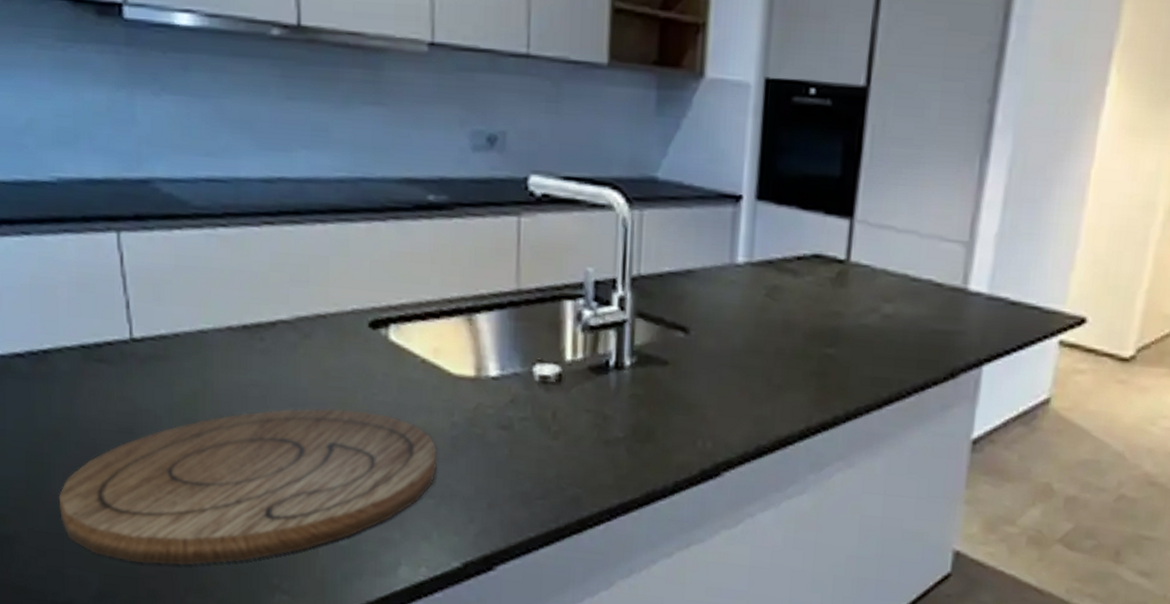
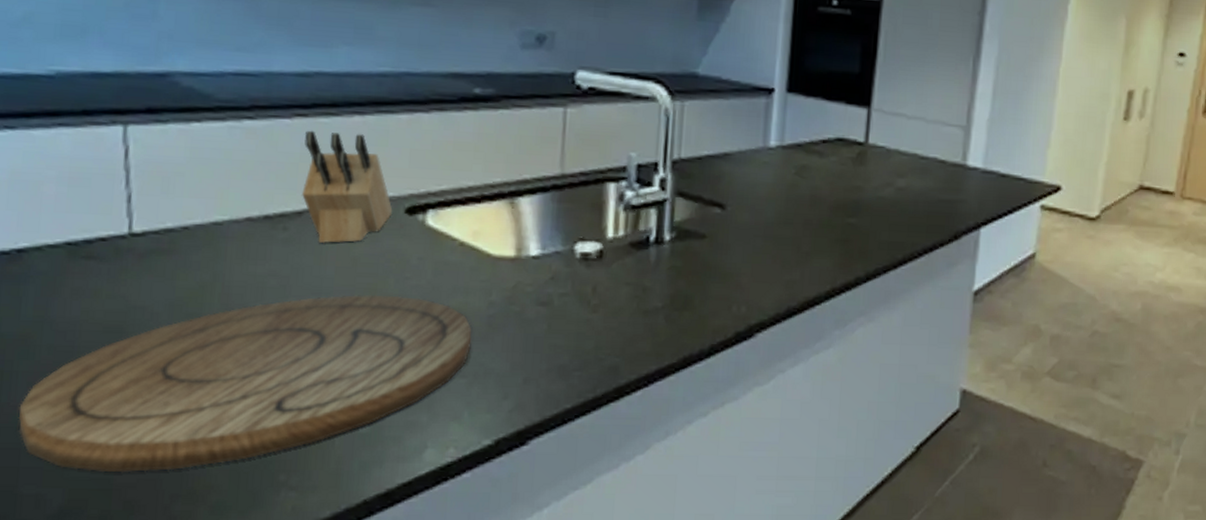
knife block: none [273,239,357,356] -> present [302,130,393,244]

